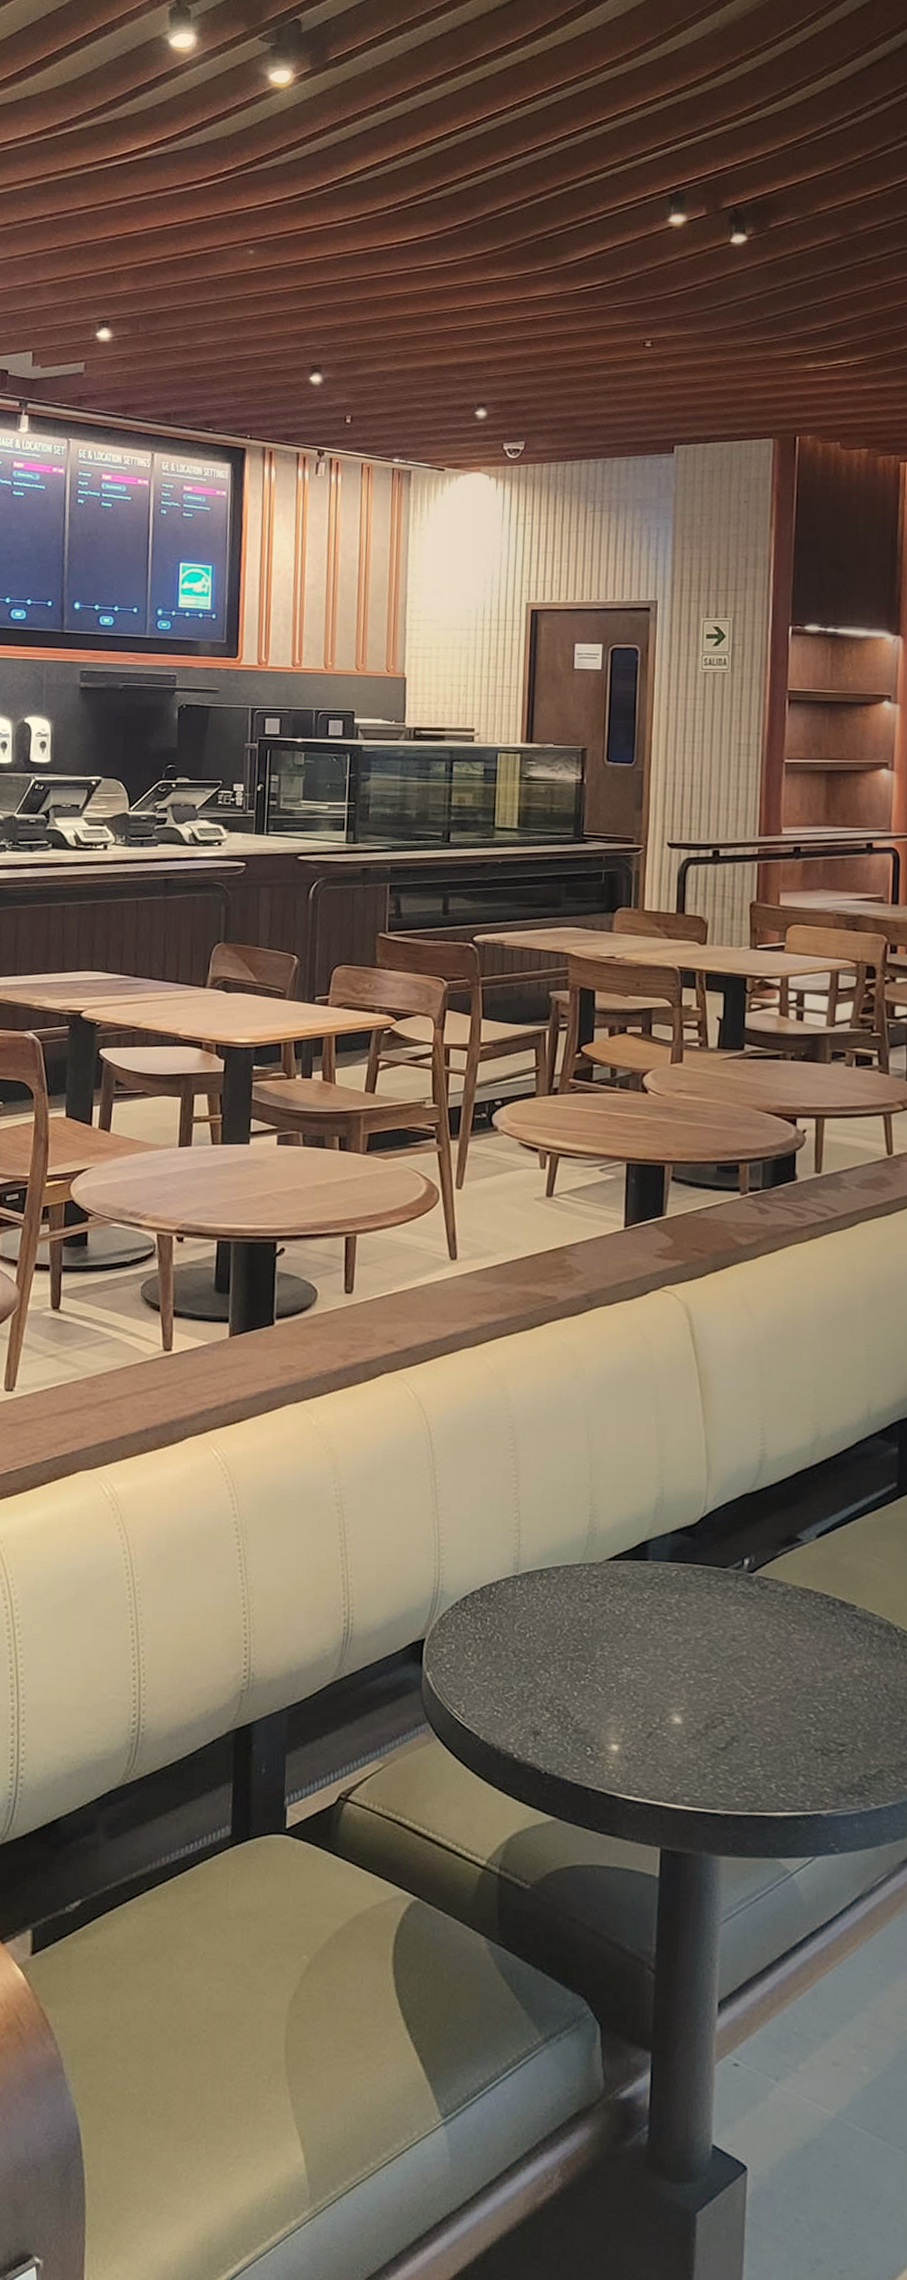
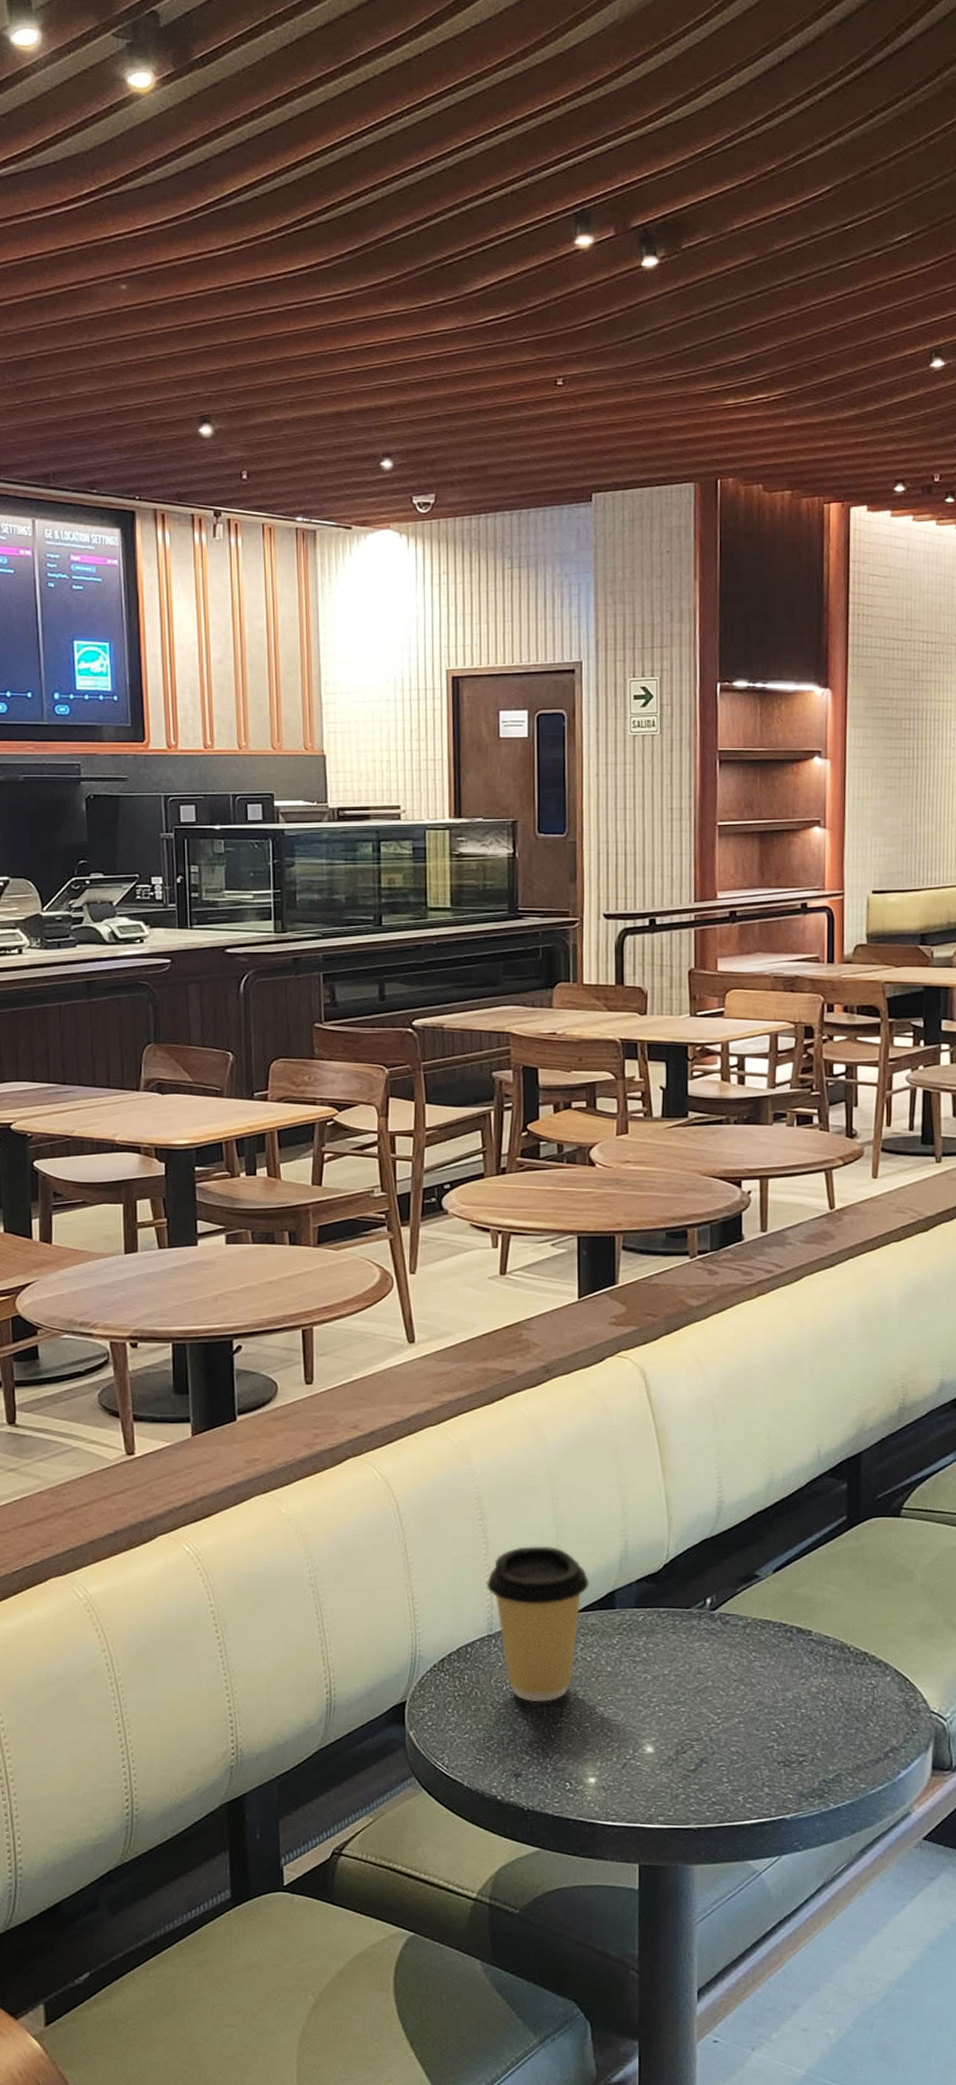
coffee cup: none [514,1483,622,1655] -> present [486,1546,590,1702]

